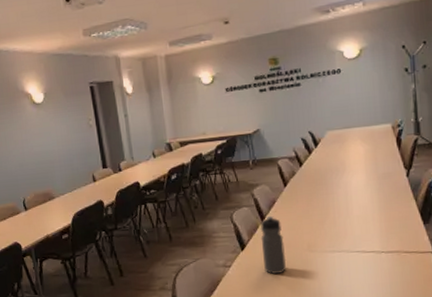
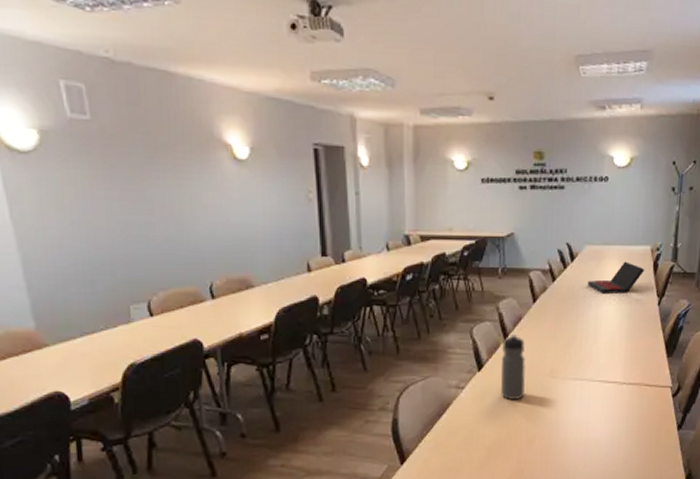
laptop: none [333,140,389,172] -> present [587,261,645,294]

